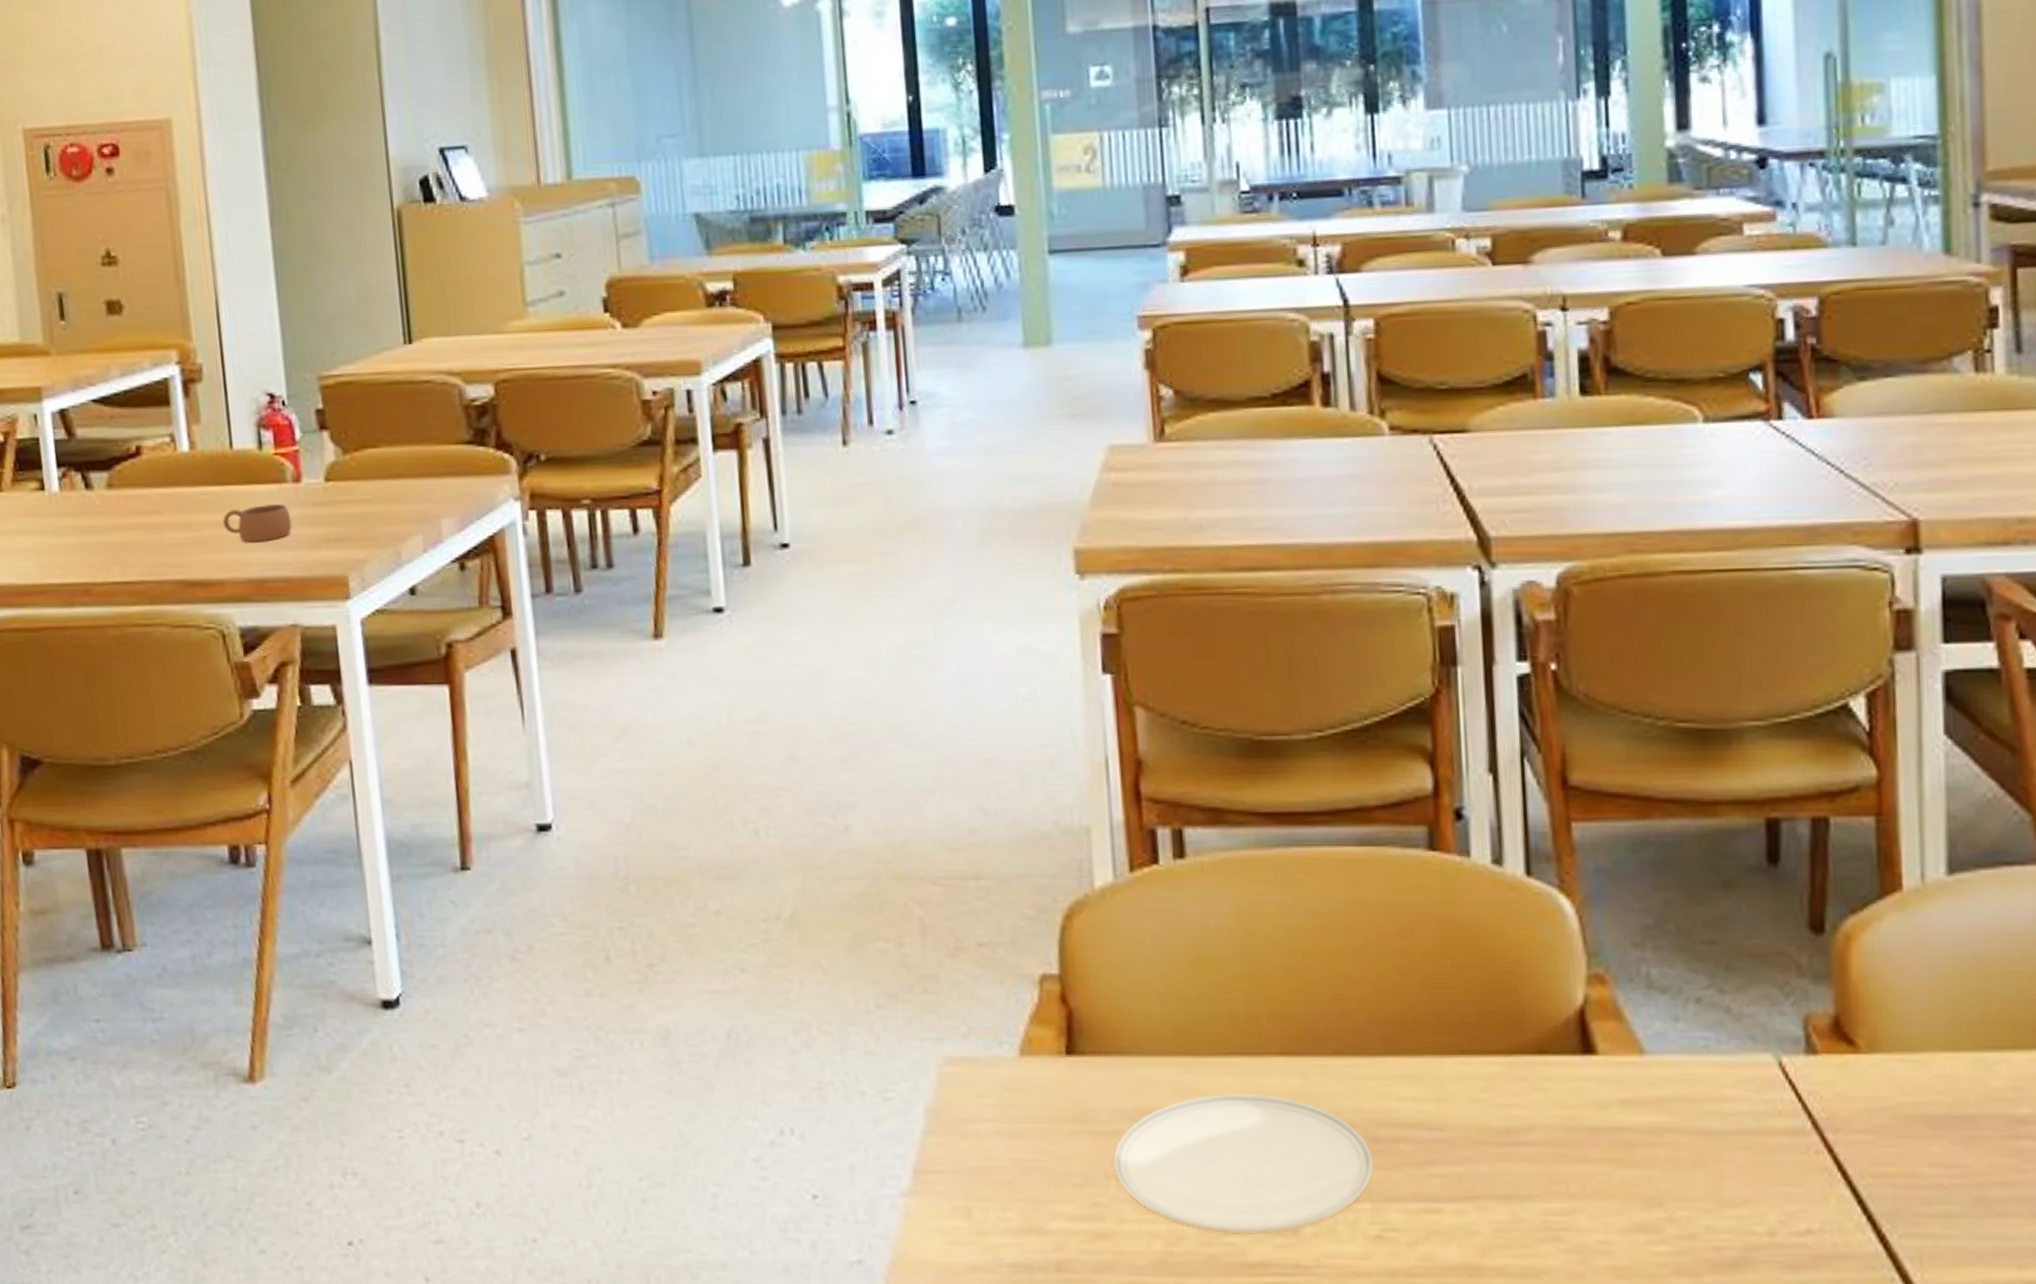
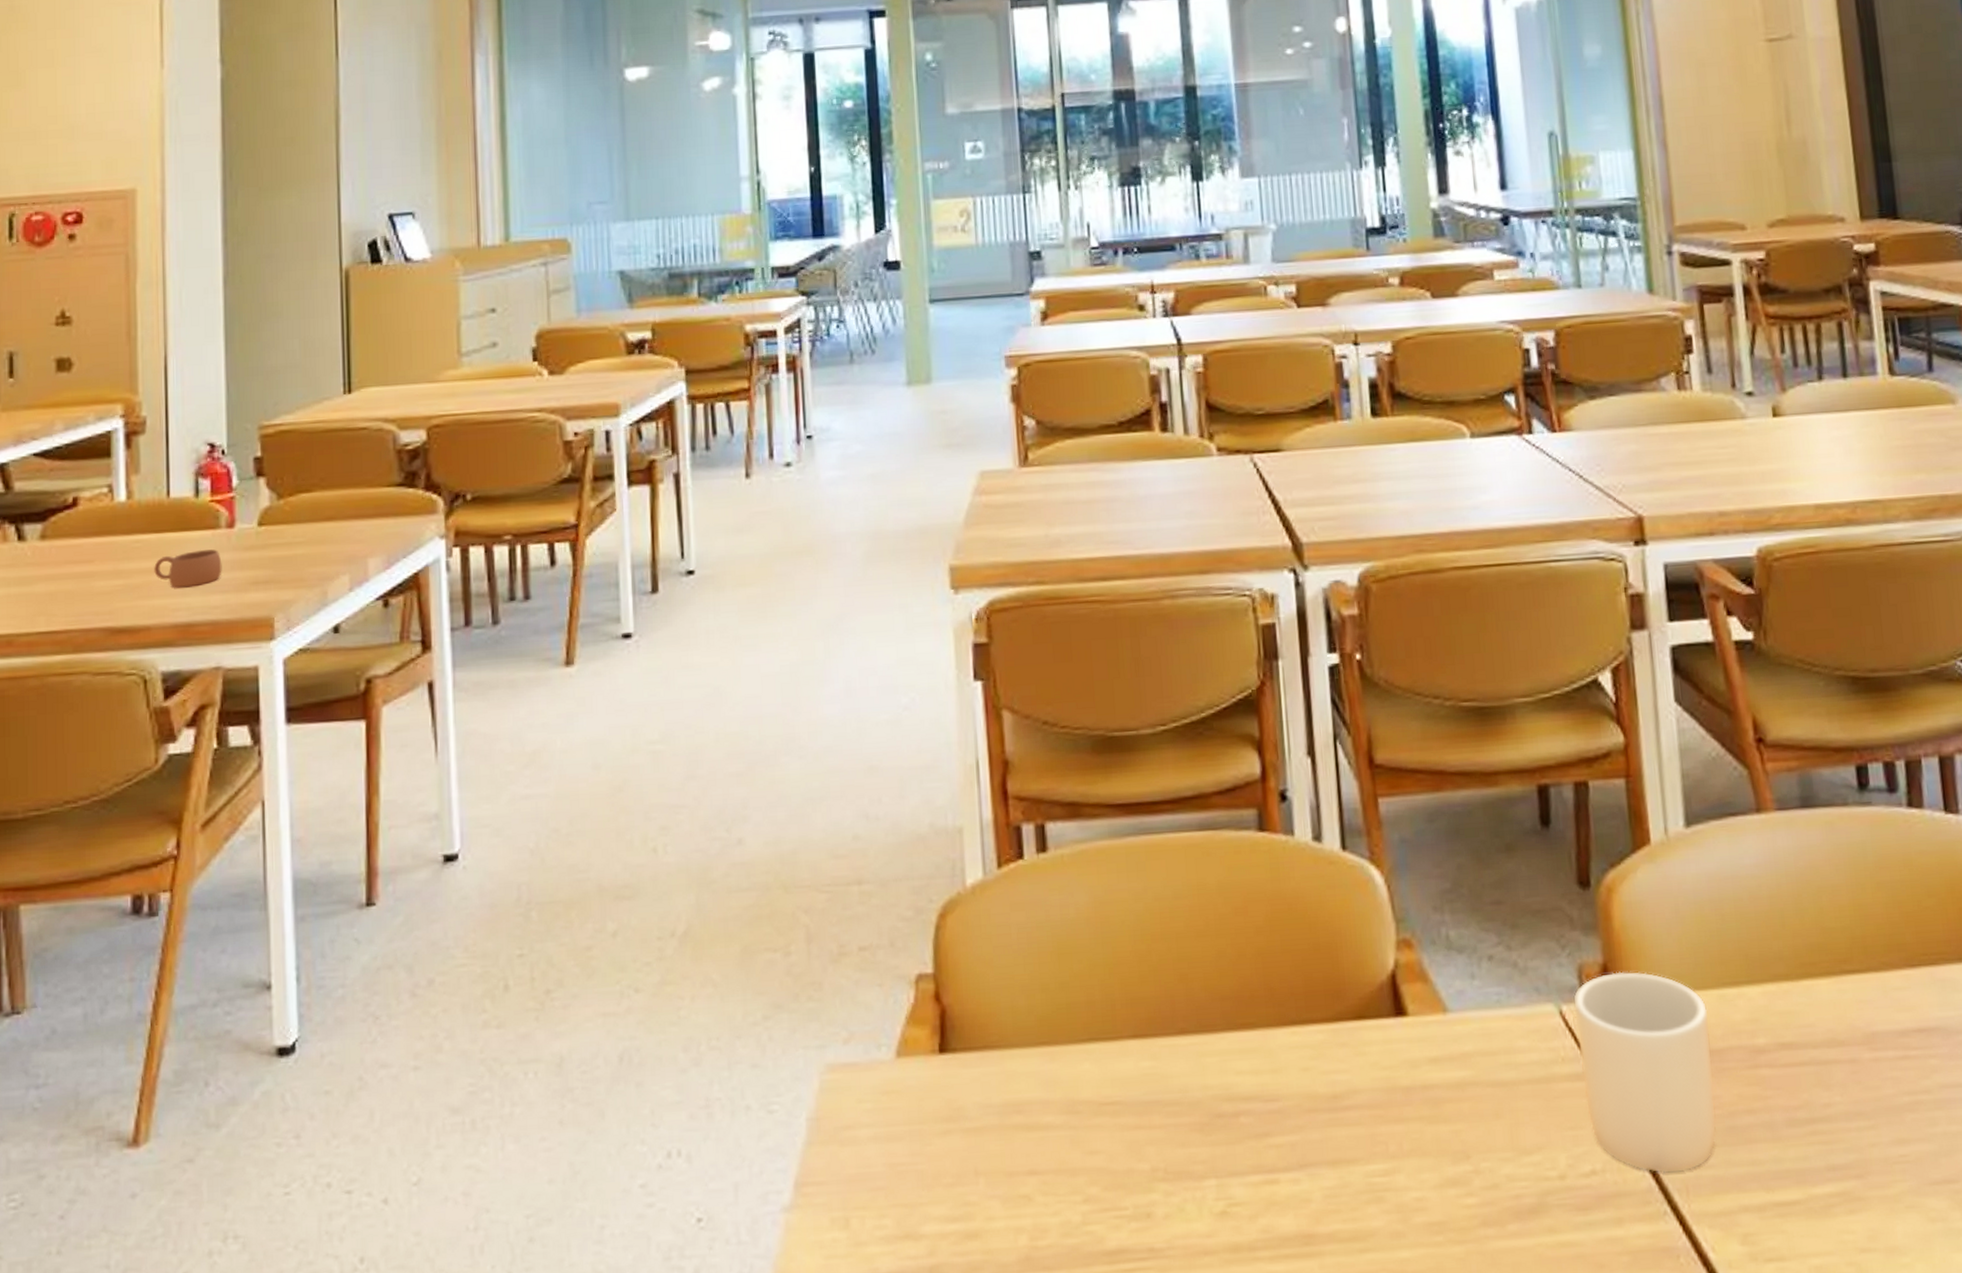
plate: present [1113,1093,1374,1236] -> none [982,1077,1218,1223]
mug: none [1796,1025,1963,1240] -> present [1574,971,1716,1173]

